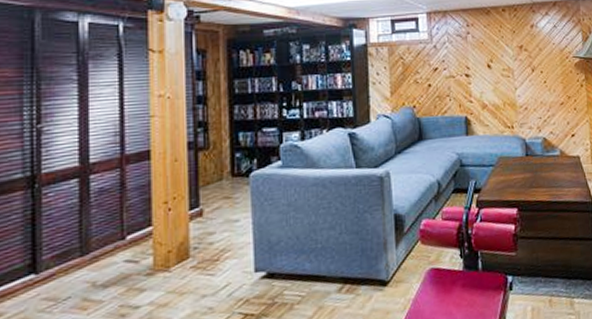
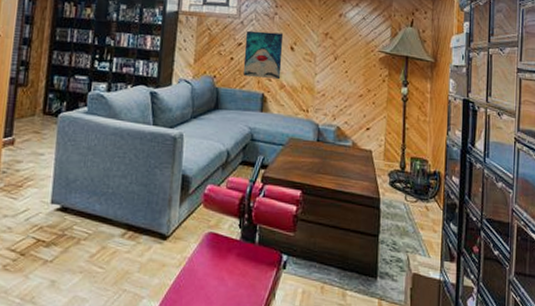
wall art: none [440,52,482,102] -> present [243,30,284,80]

